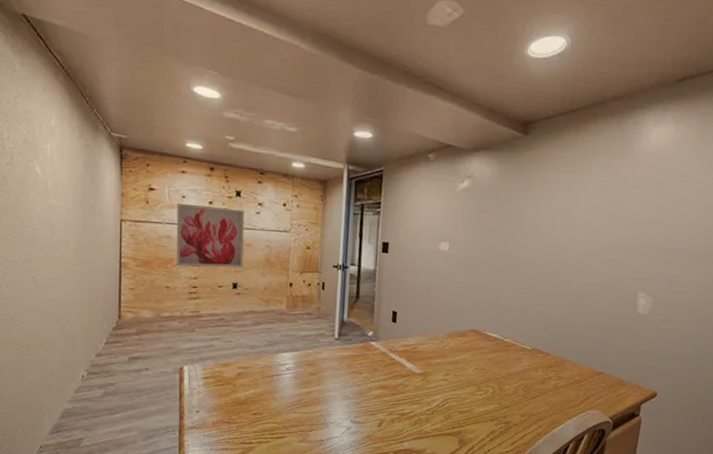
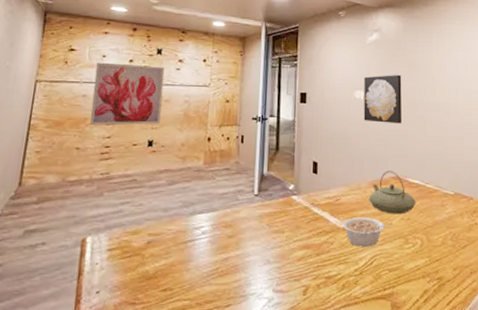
legume: none [417,364,467,391] -> present [342,217,393,247]
teapot: none [445,323,492,365] -> present [369,170,416,215]
wall art: none [446,226,492,278] -> present [363,74,403,124]

